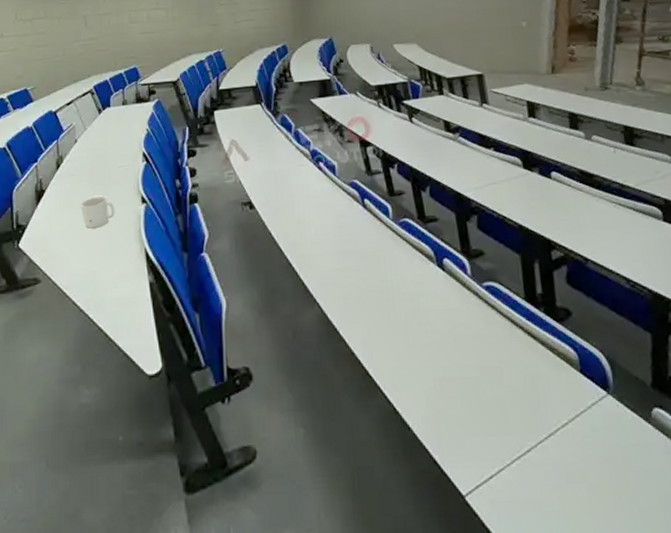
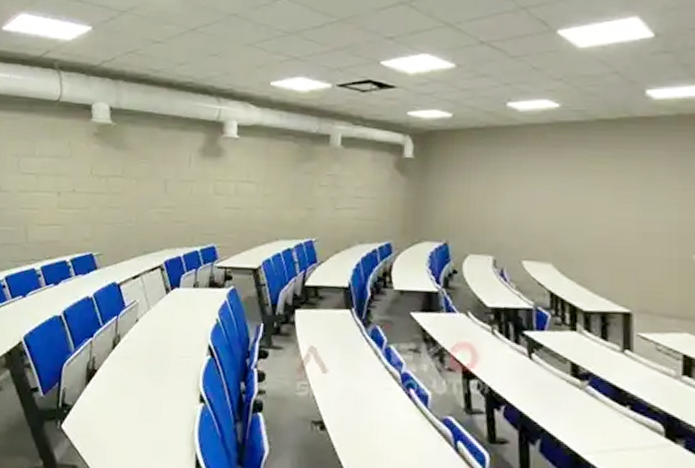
mug: present [80,196,115,228] -> none [132,386,170,422]

